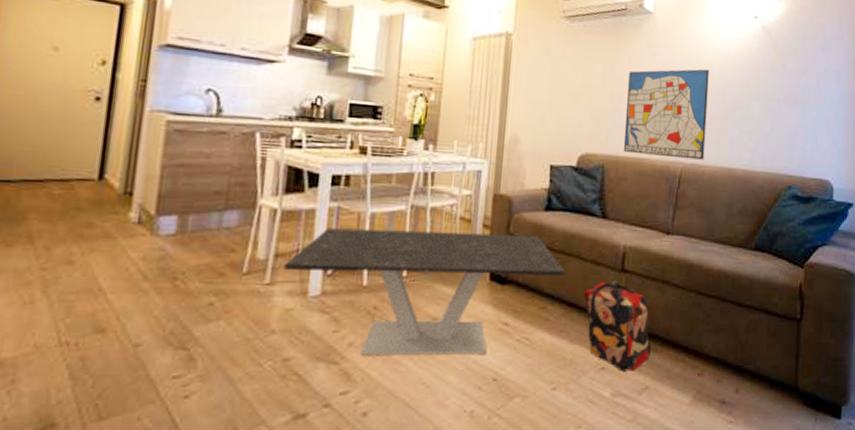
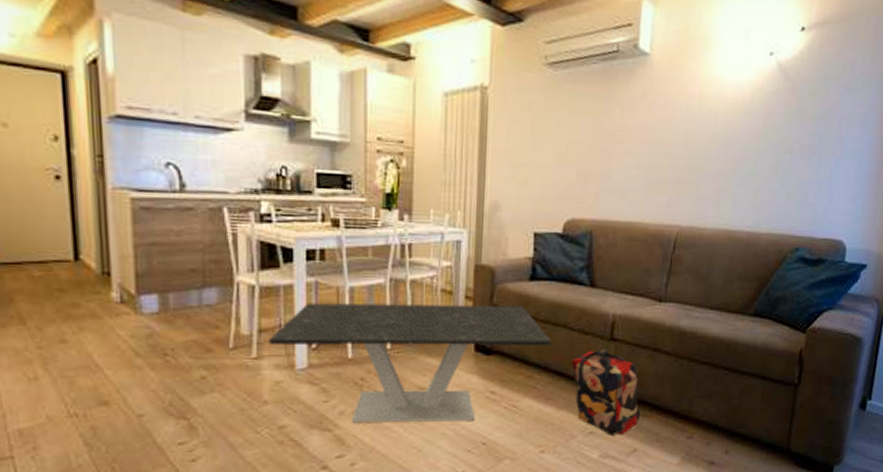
wall art: present [623,69,709,160] -> none [613,119,713,222]

